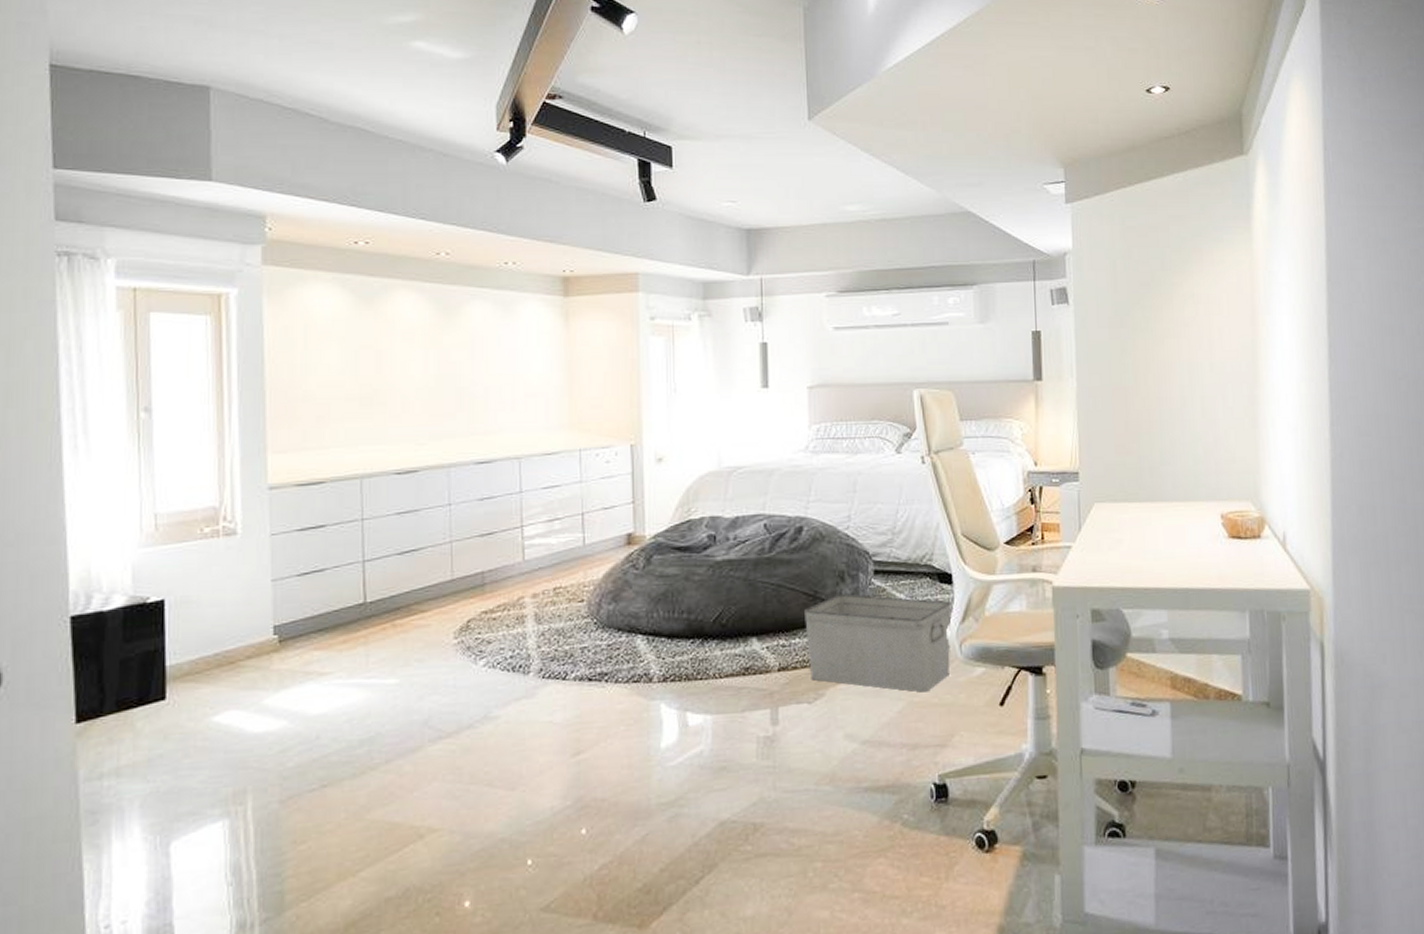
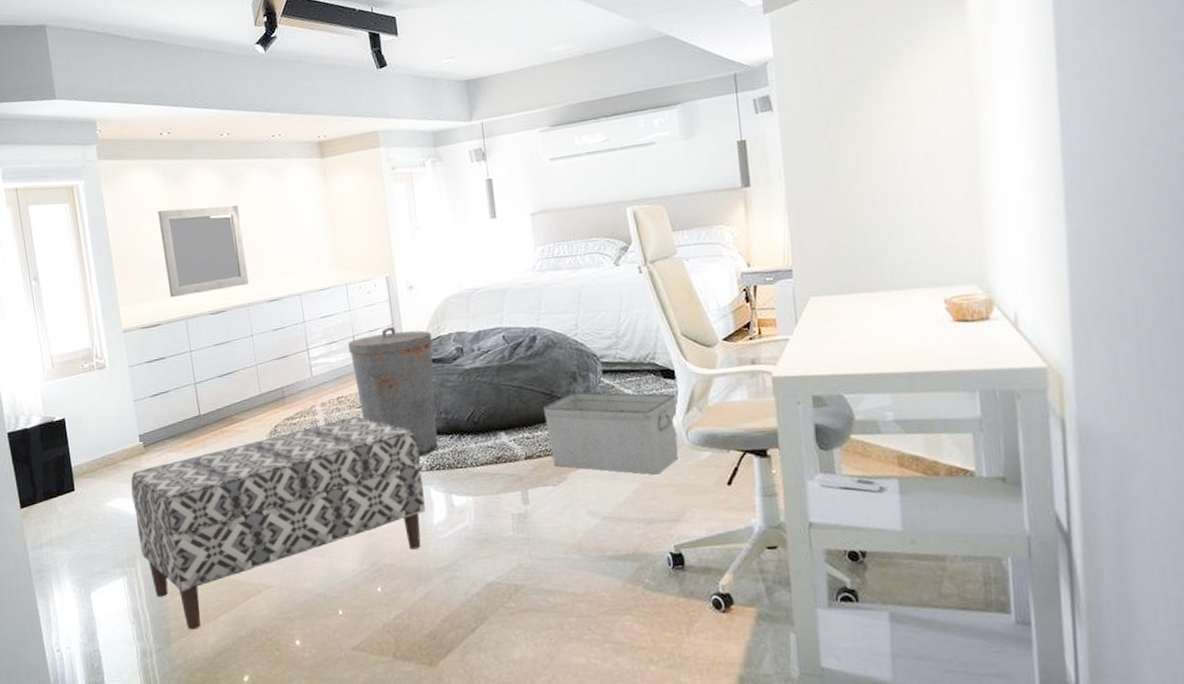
bench: none [252,612,652,891] -> present [130,416,425,630]
home mirror: none [338,337,453,450] -> present [157,204,249,298]
trash can: none [575,505,680,665] -> present [348,327,438,457]

